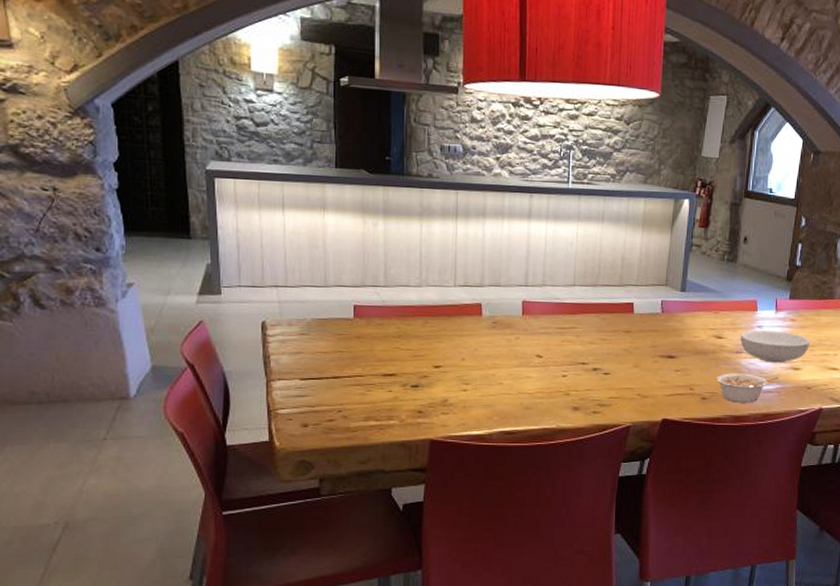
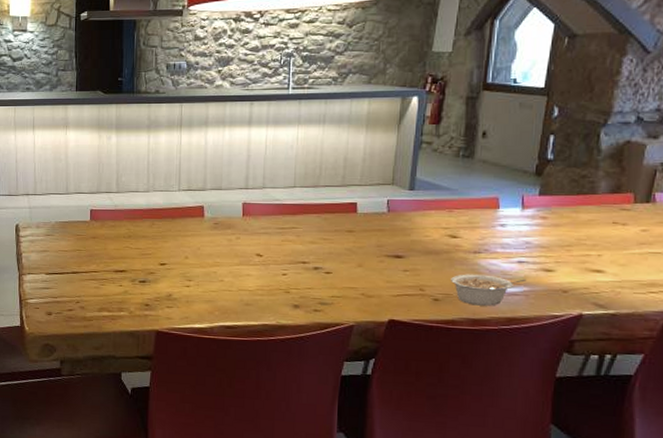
serving bowl: present [740,330,811,363] -> none [479,229,567,264]

